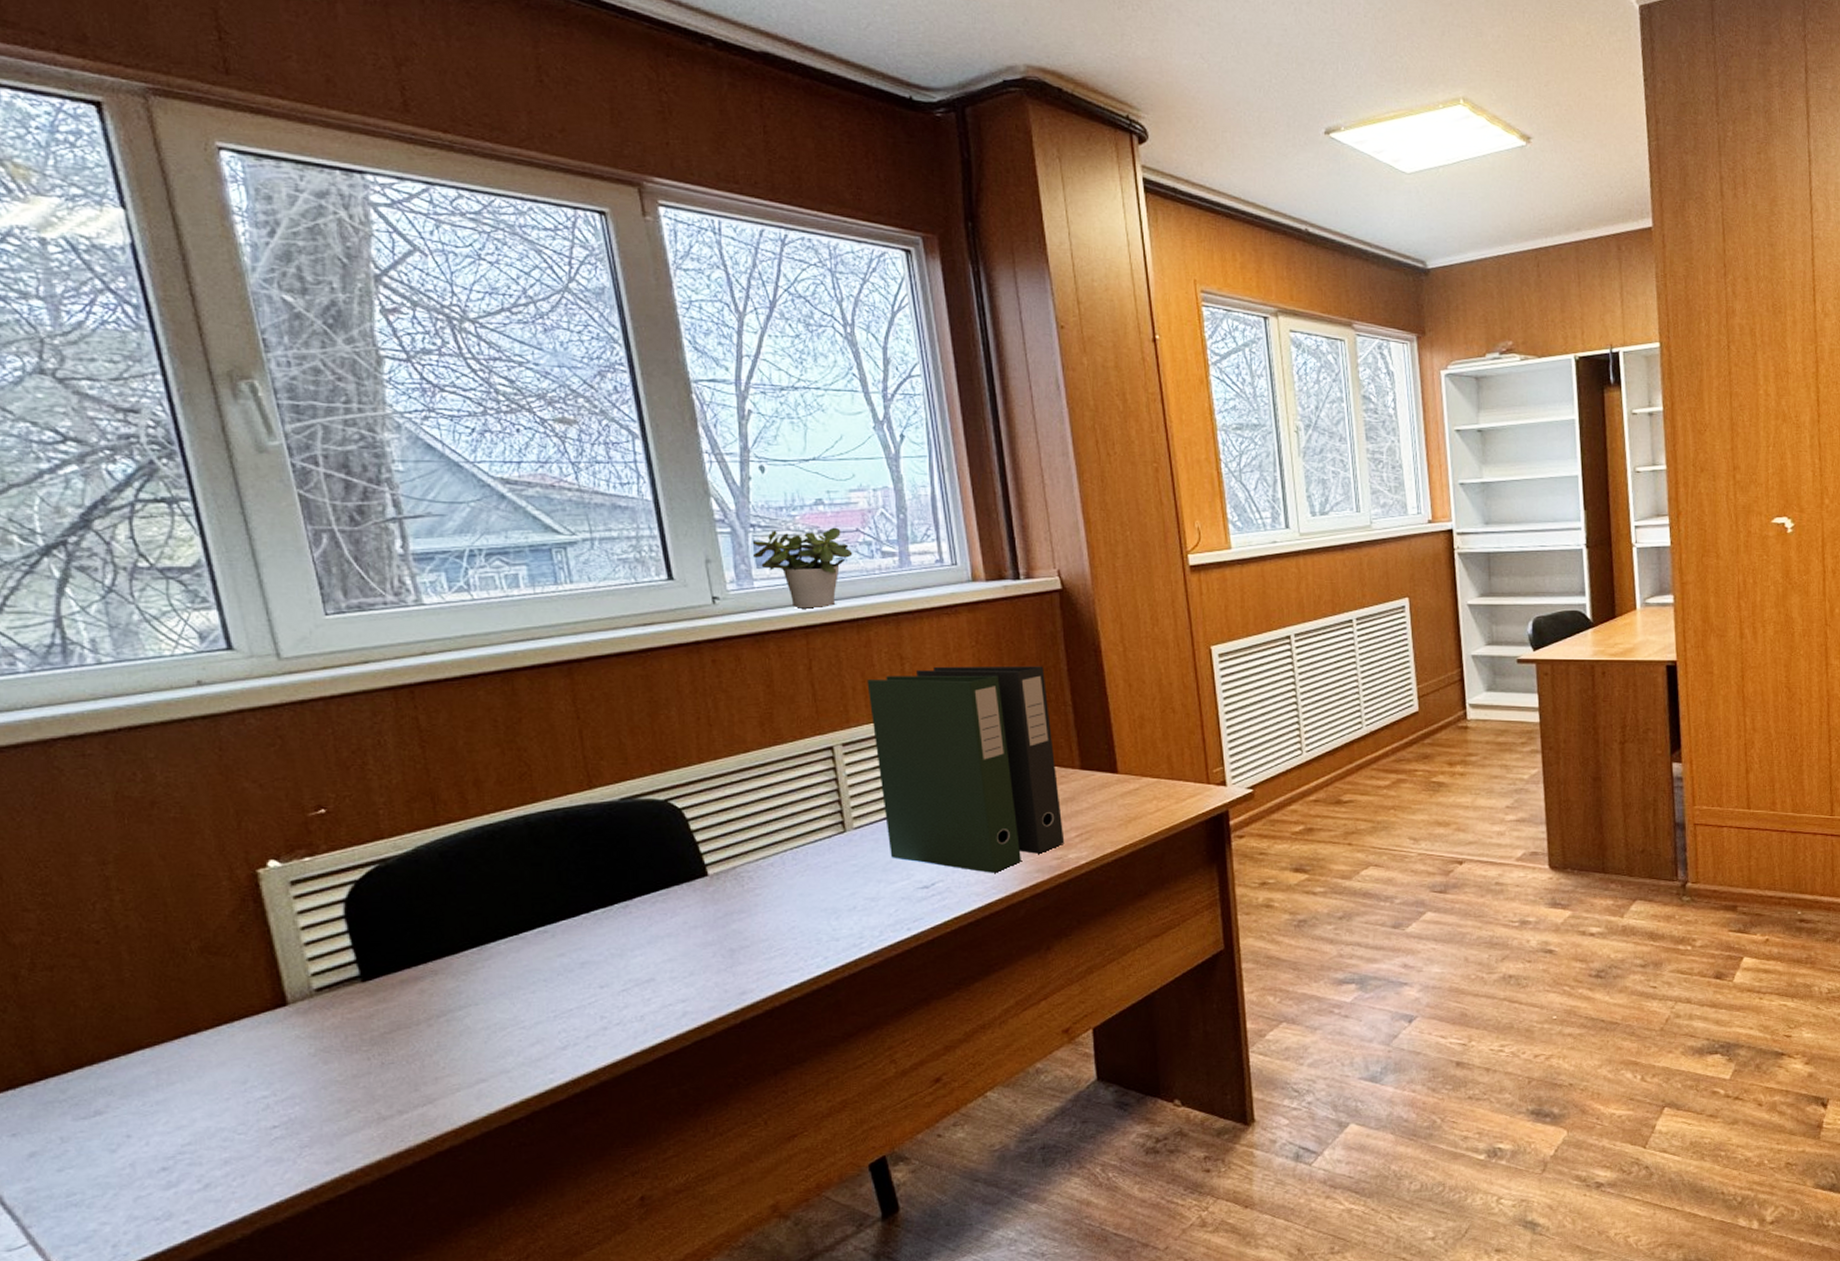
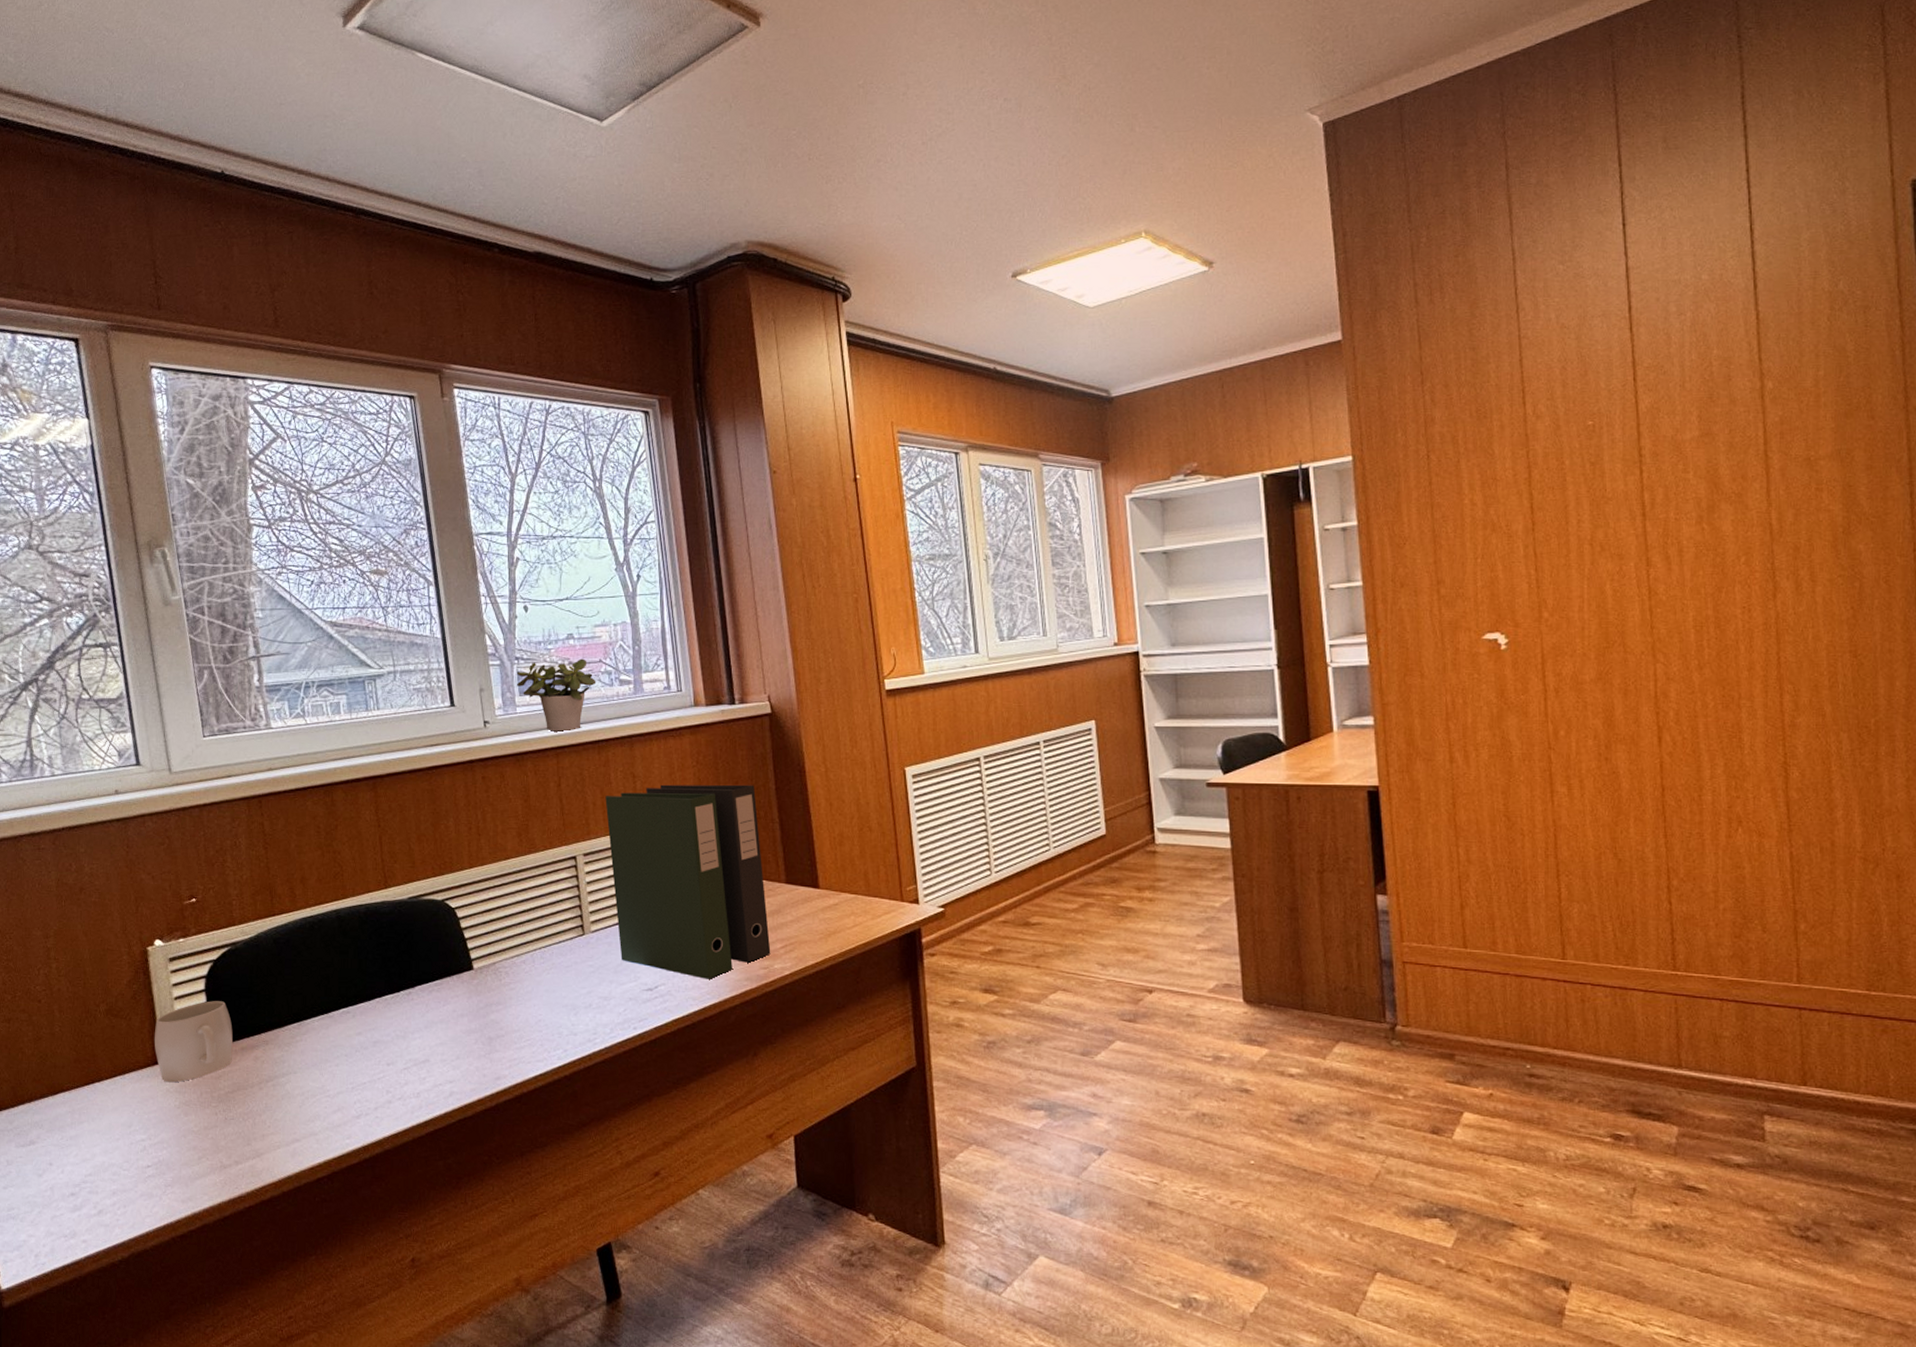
mug: none [273,928,389,1027] -> present [154,1001,233,1083]

